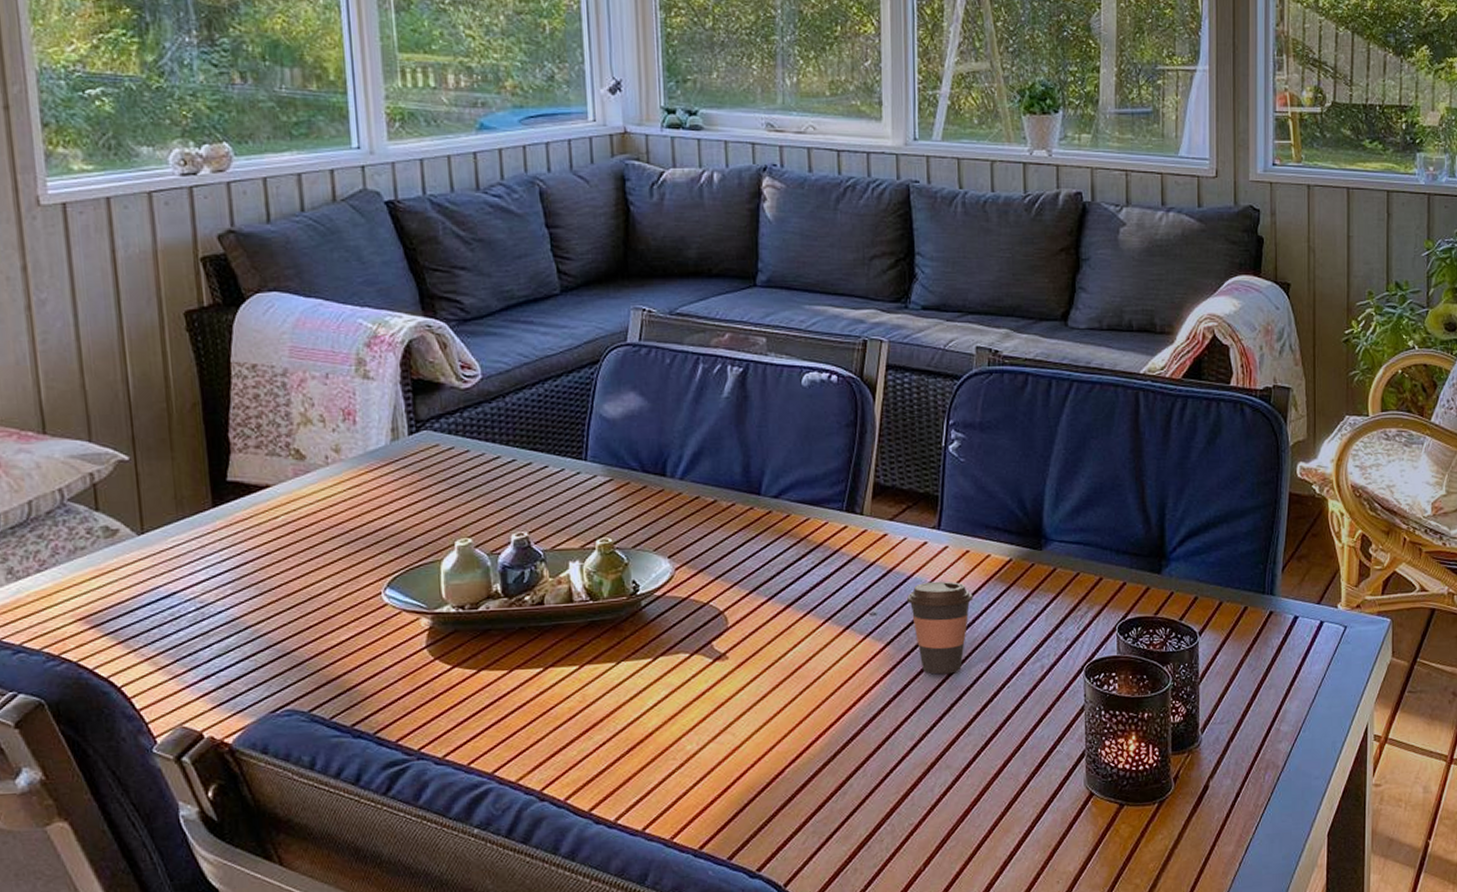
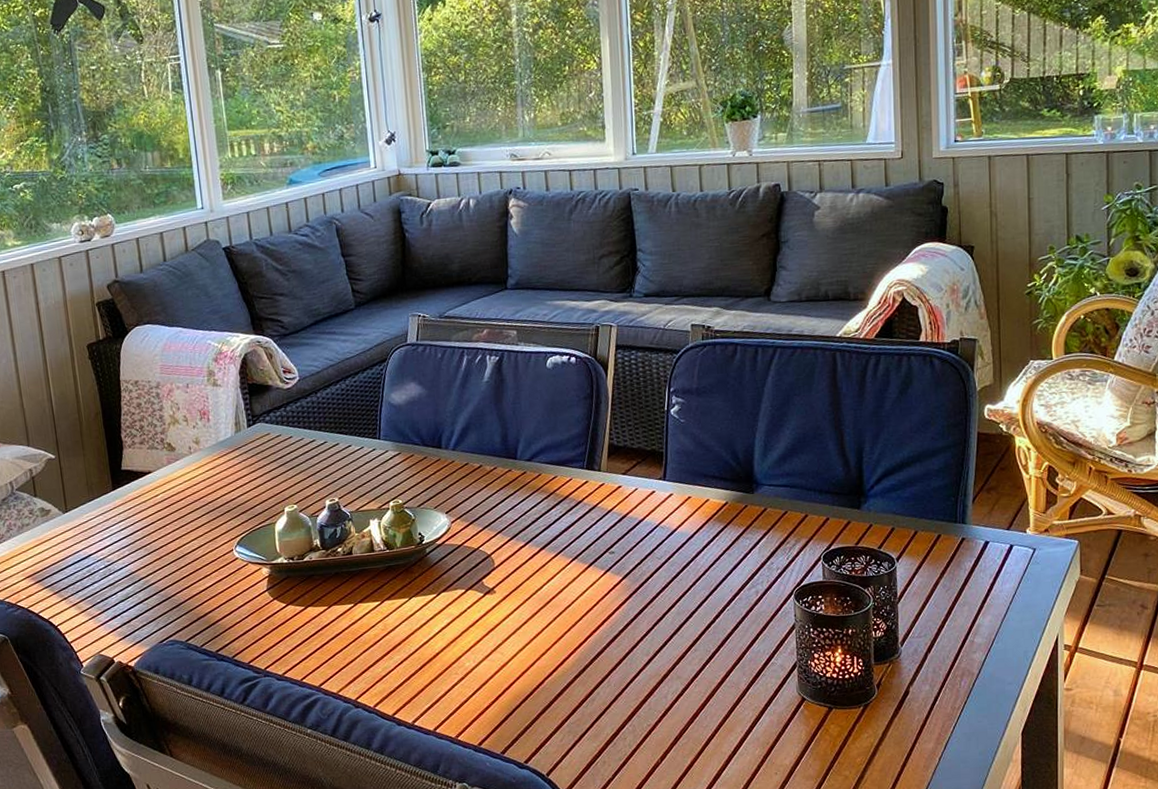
coffee cup: present [906,581,974,675] -> none [639,523,696,601]

